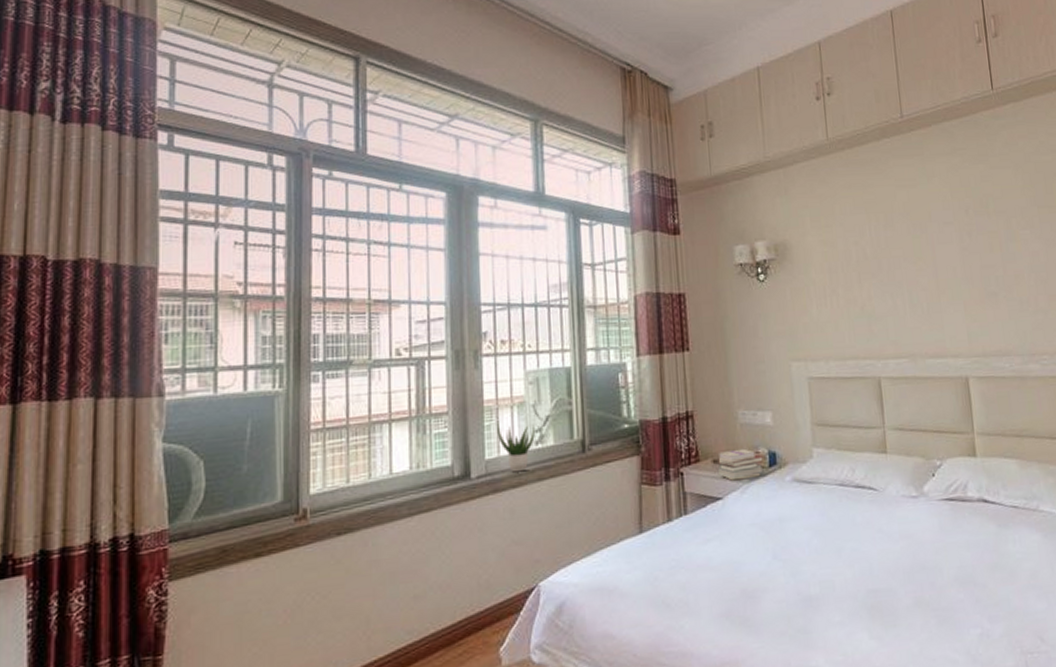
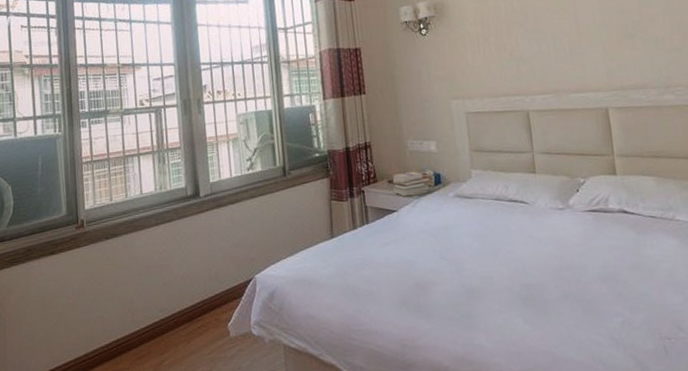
potted plant: present [497,421,535,473] -> none [218,153,247,192]

